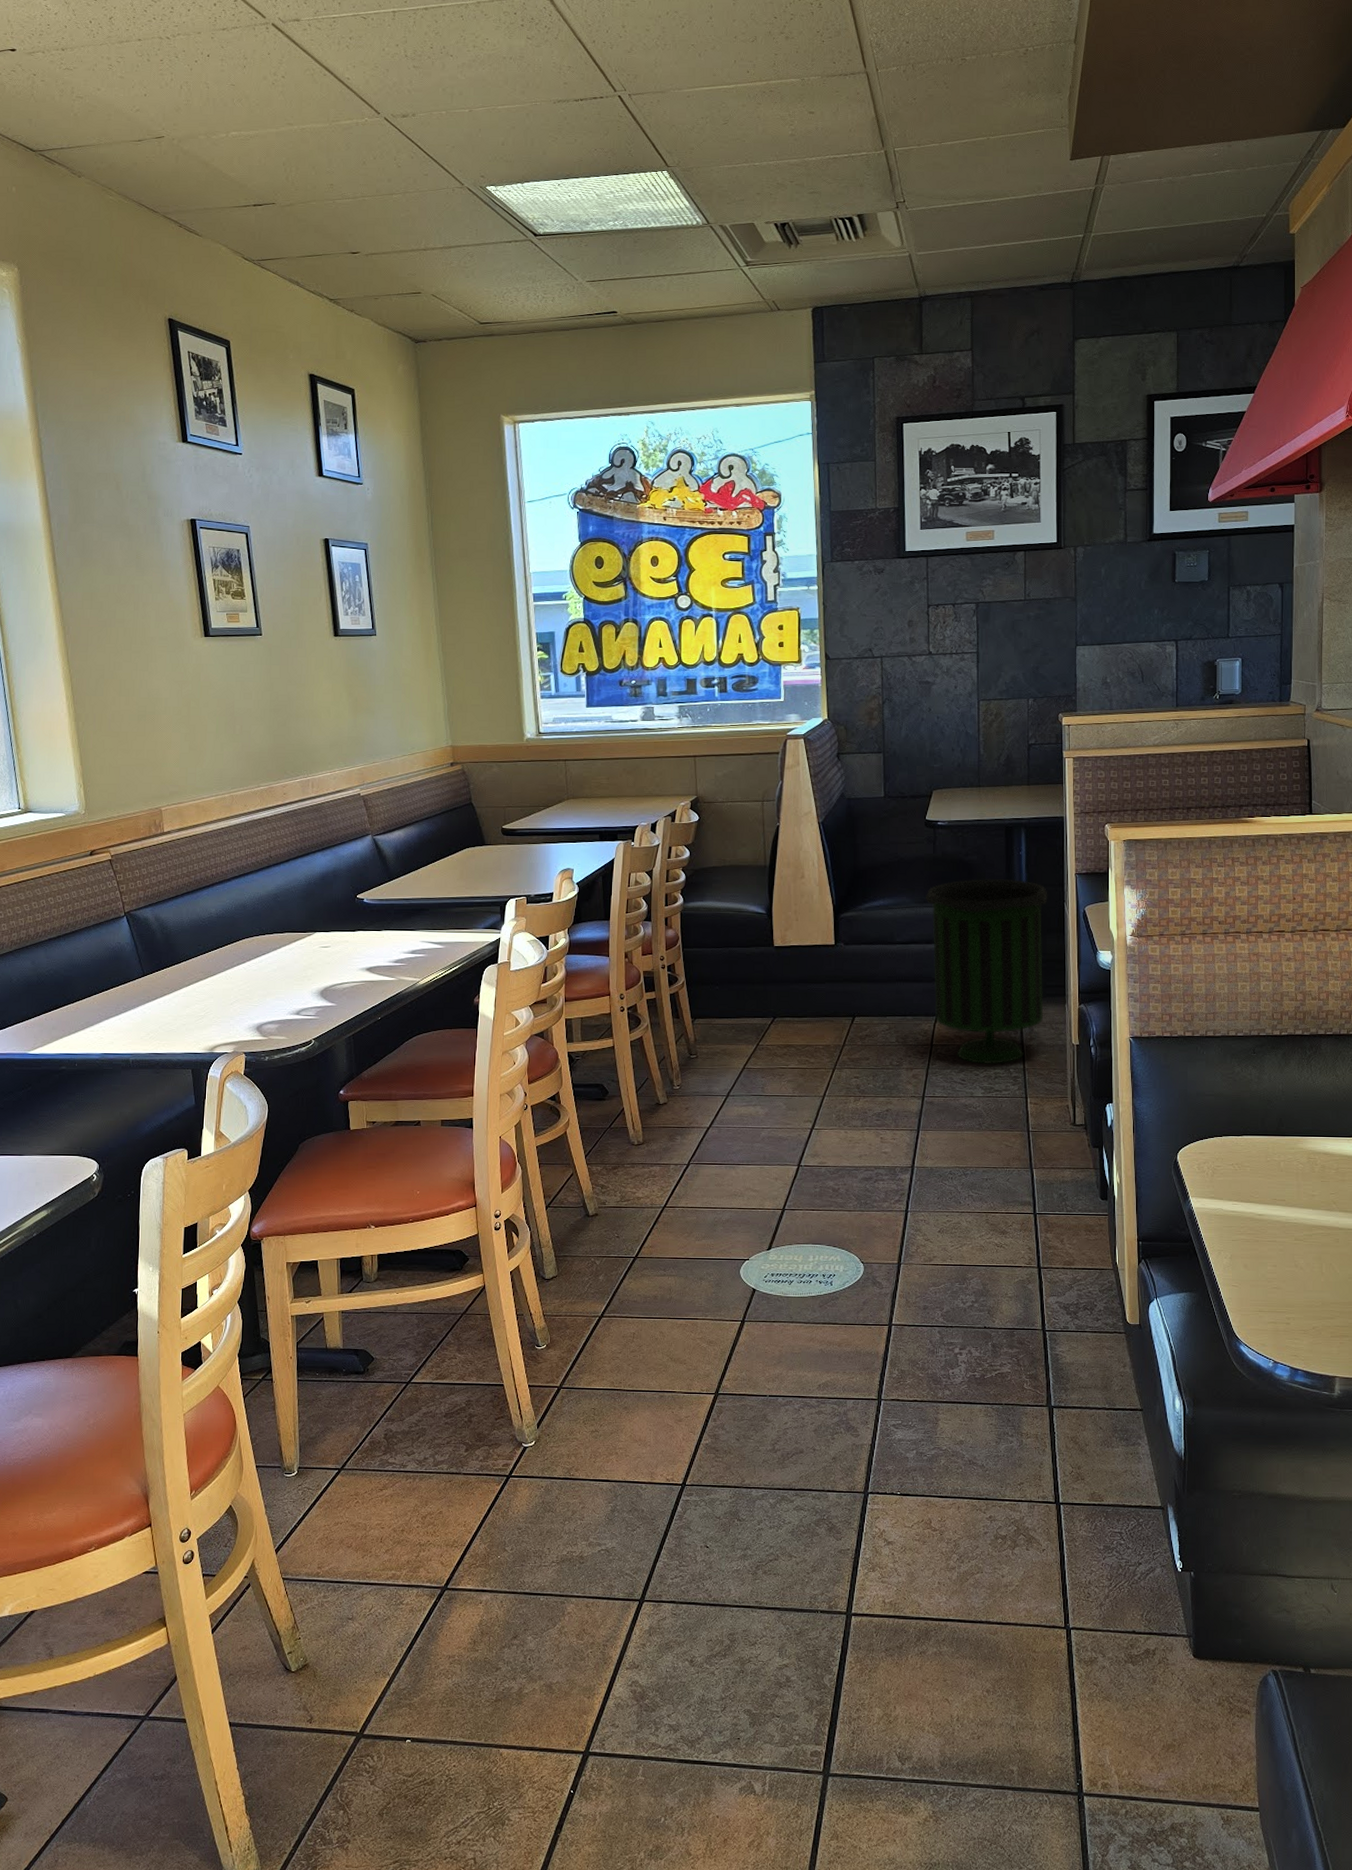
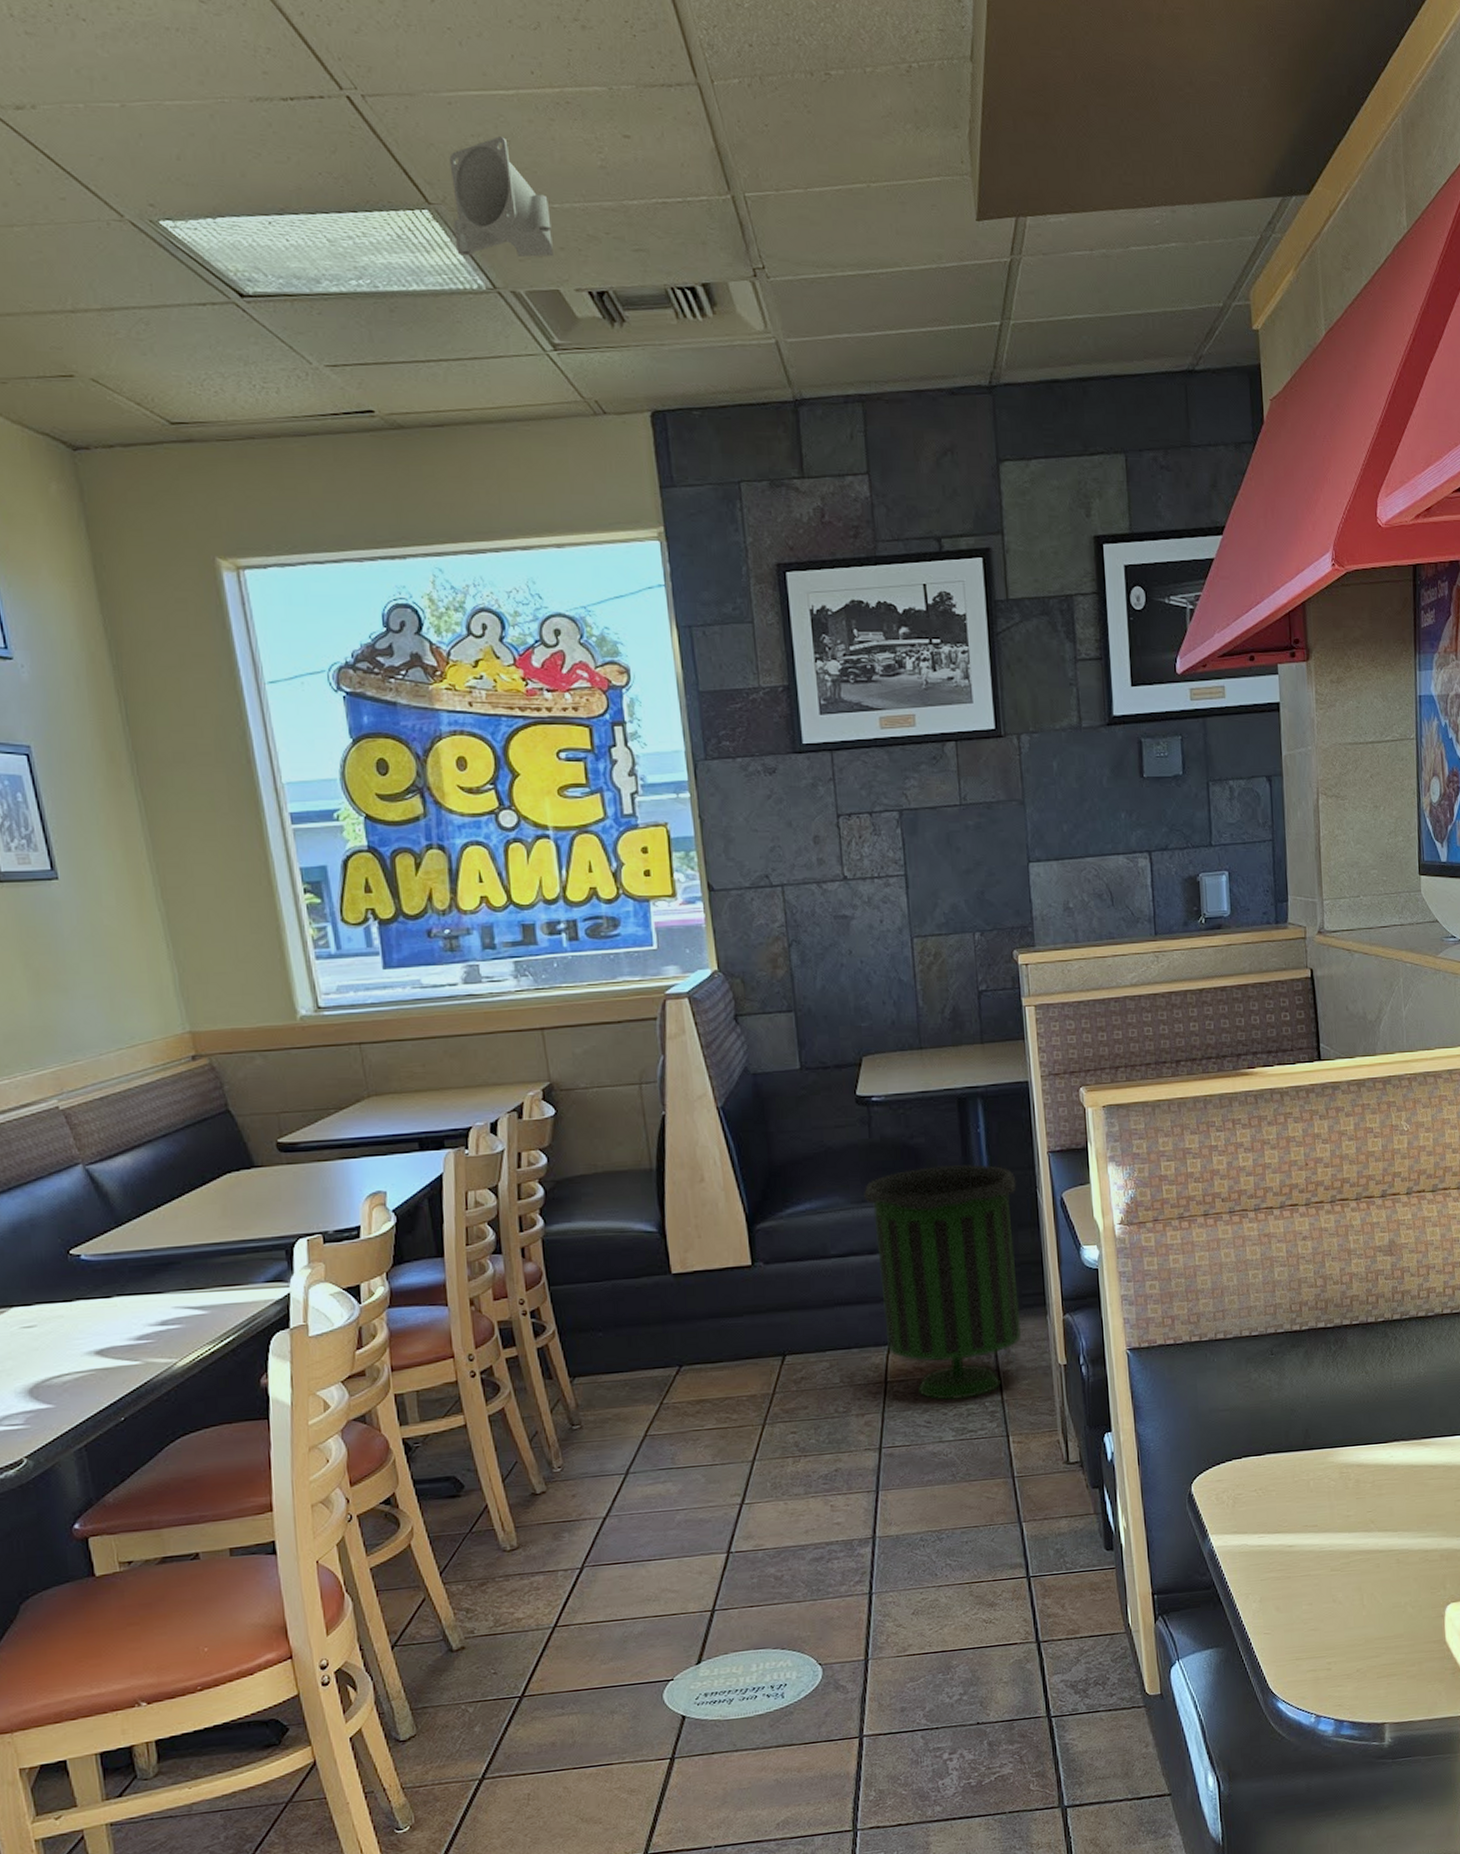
security camera: none [683,117,752,202] -> present [449,136,553,257]

